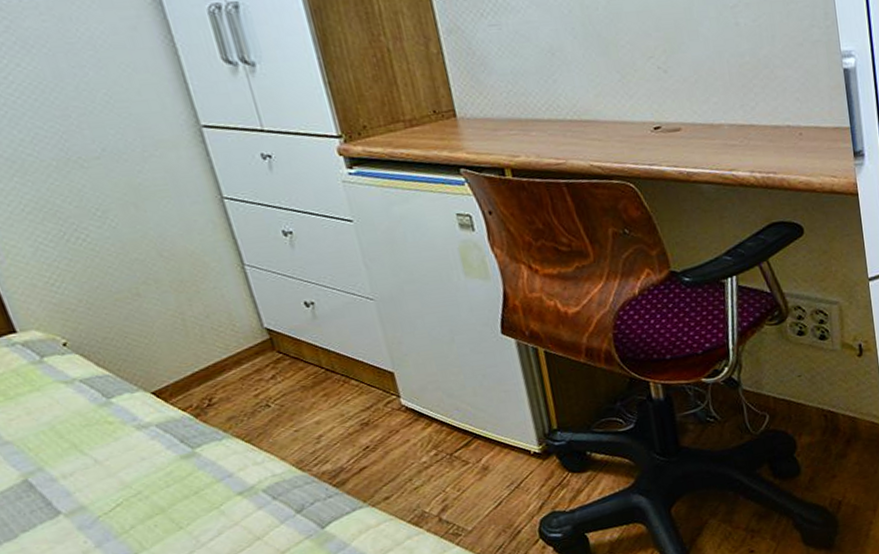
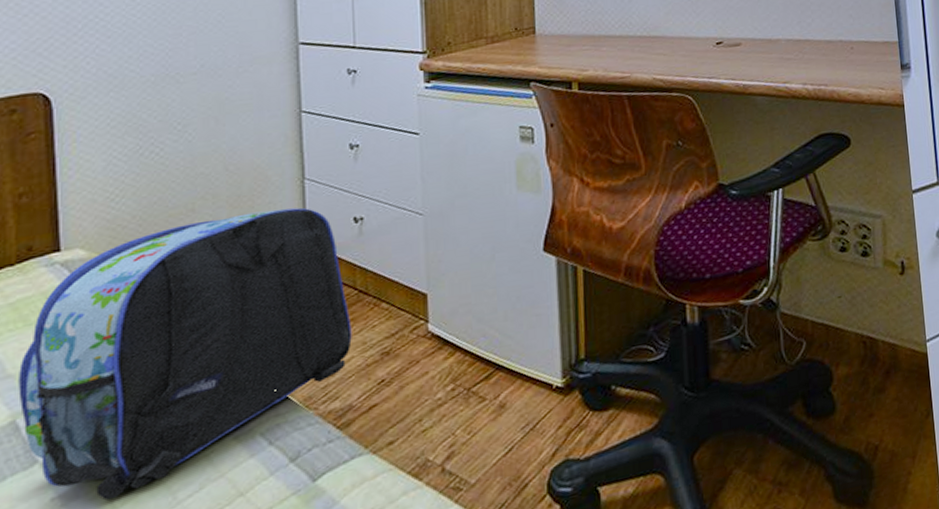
backpack: none [13,292,330,543] -> present [18,207,352,501]

